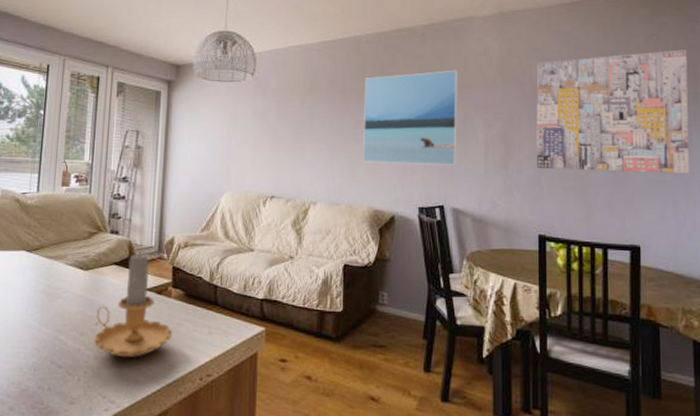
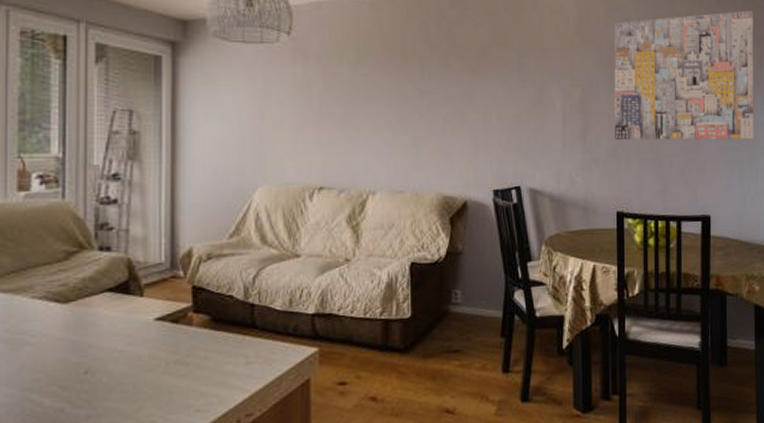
candle: present [94,251,173,358] -> none [84,270,197,411]
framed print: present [363,70,457,166] -> none [429,30,534,141]

